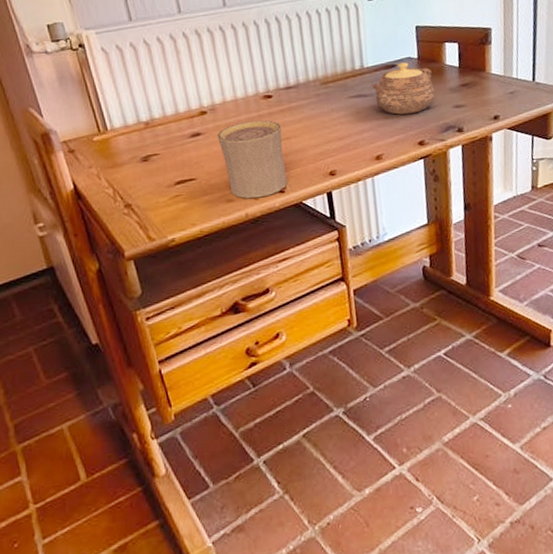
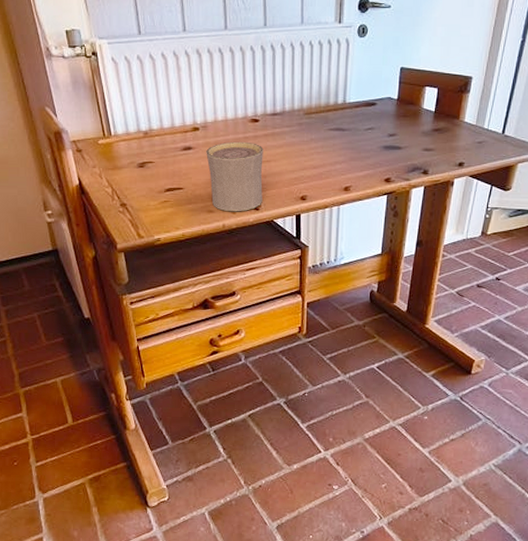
teapot: present [371,62,435,115] -> none [350,102,408,151]

